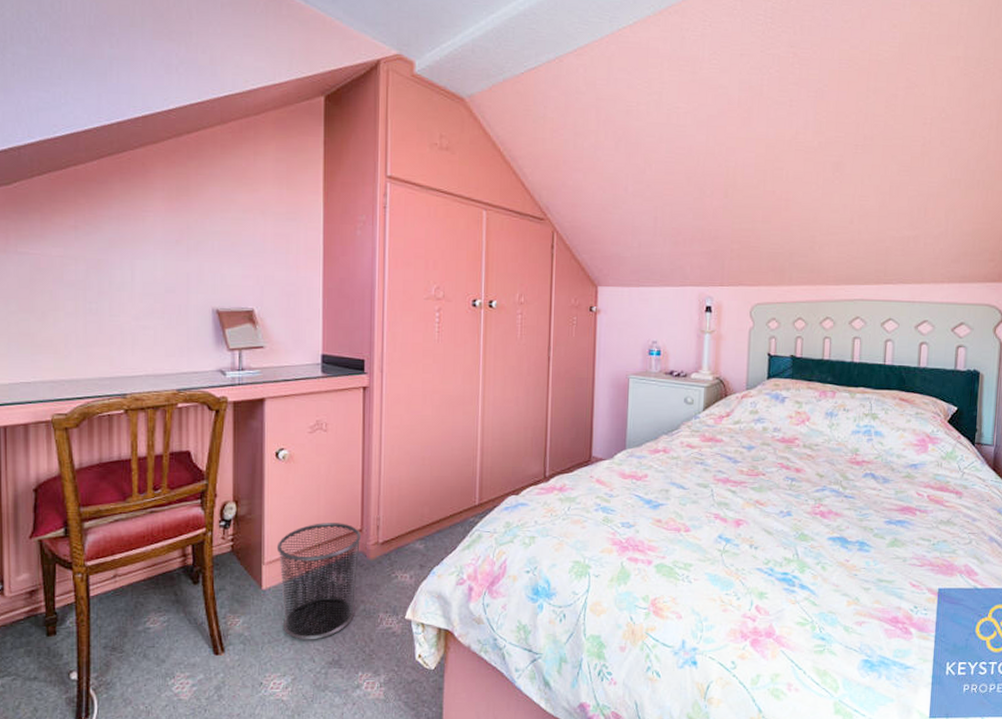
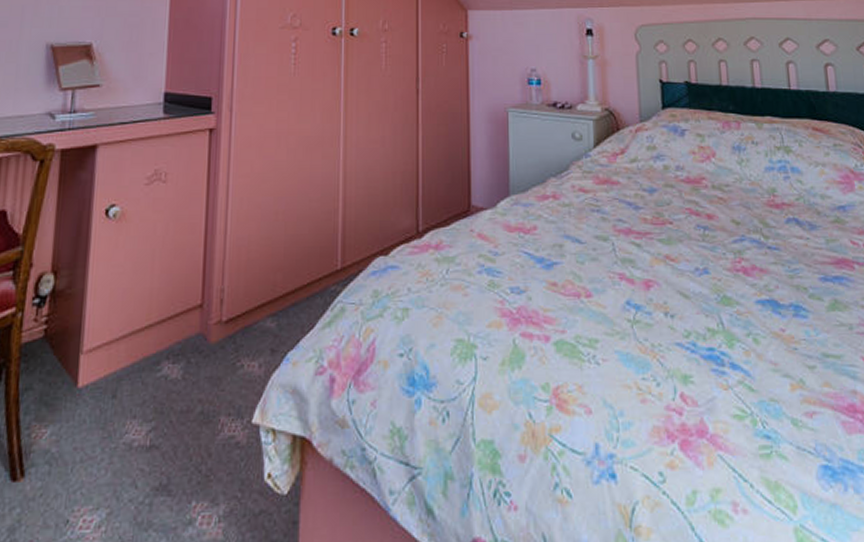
waste bin: present [276,523,362,640] -> none [99,296,202,457]

